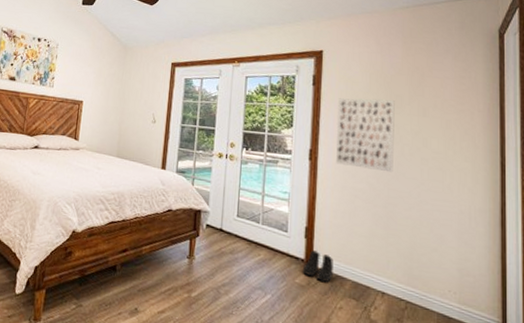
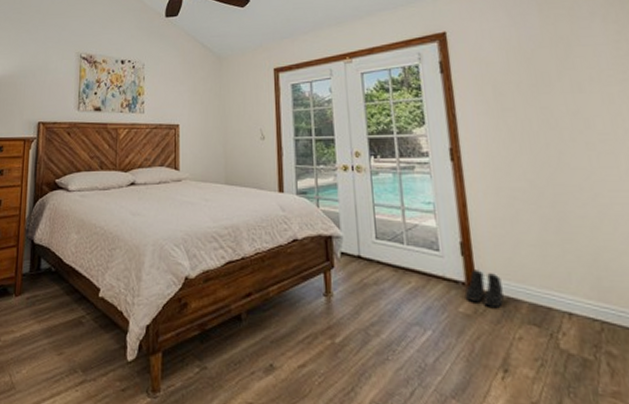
wall art: present [336,98,395,173] -> none [473,78,555,164]

